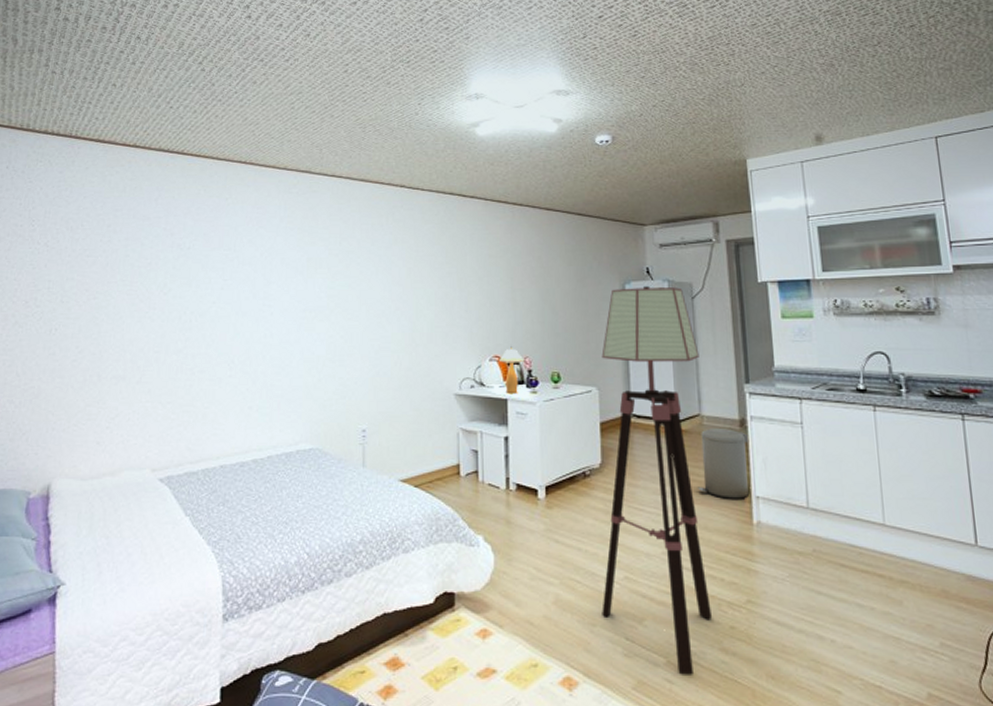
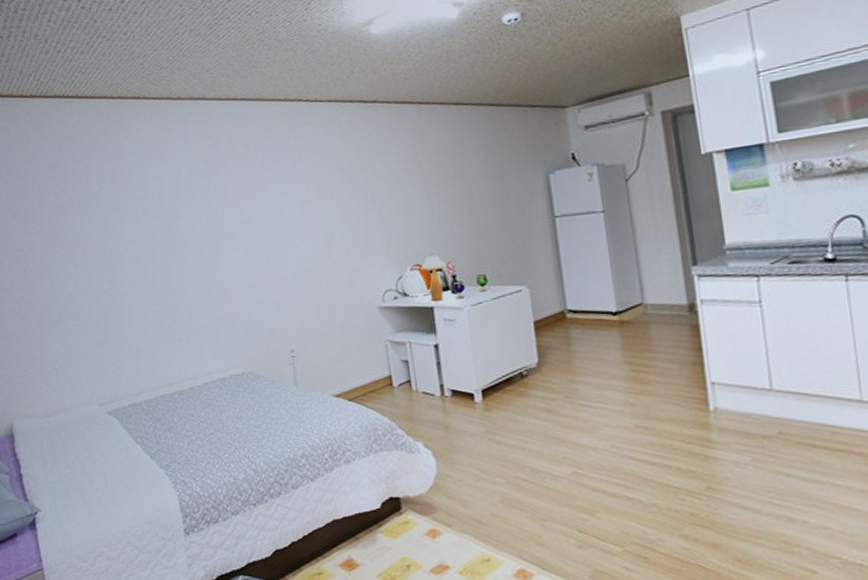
floor lamp: present [601,286,713,675] -> none [529,170,670,562]
pedal bin: present [697,429,749,501] -> none [644,315,703,389]

